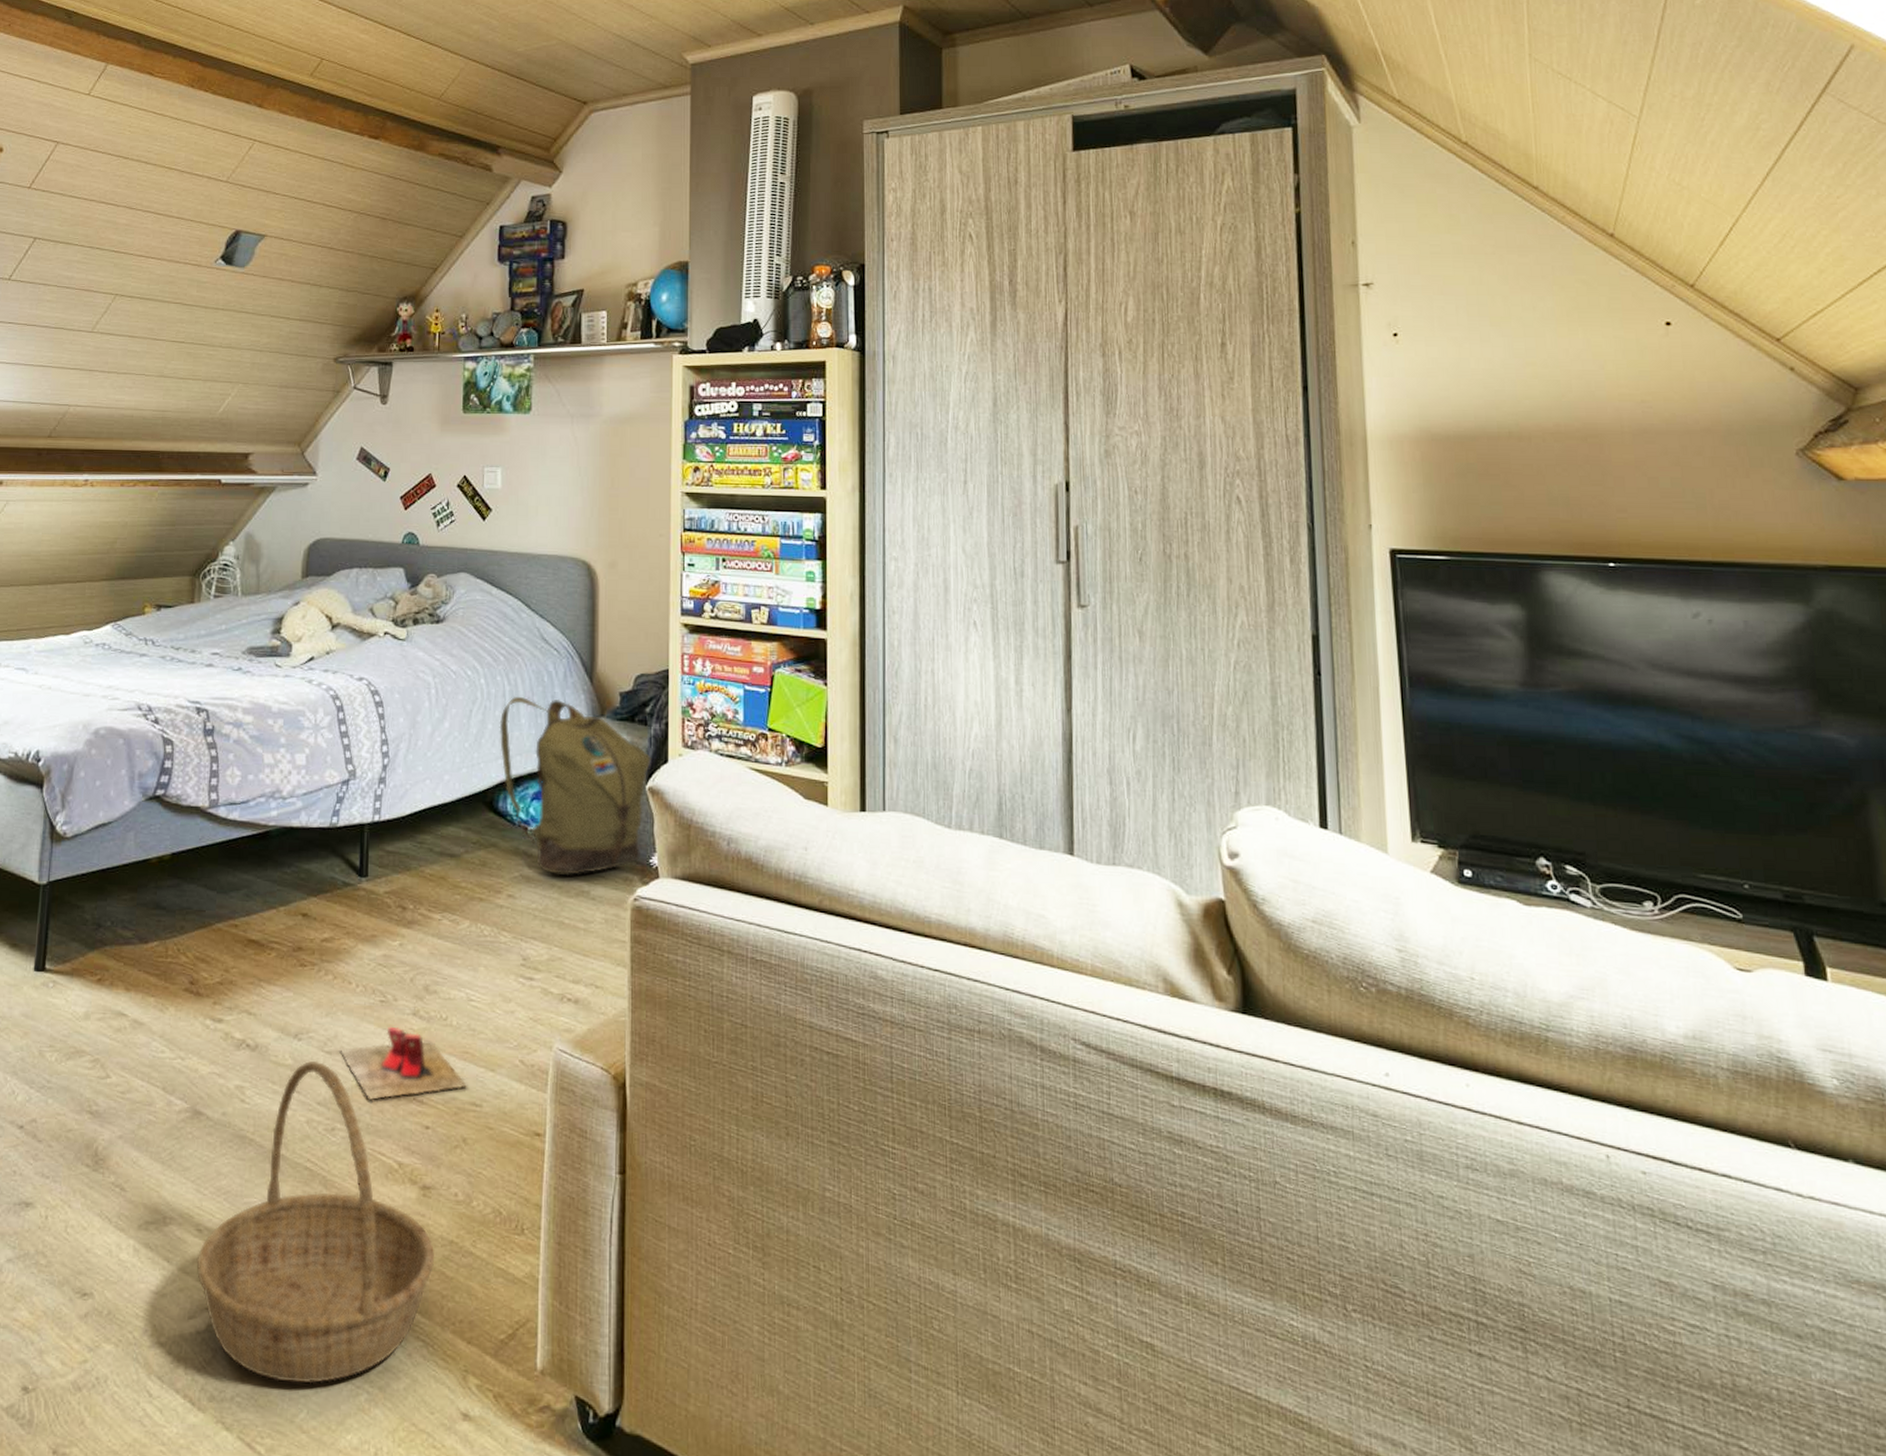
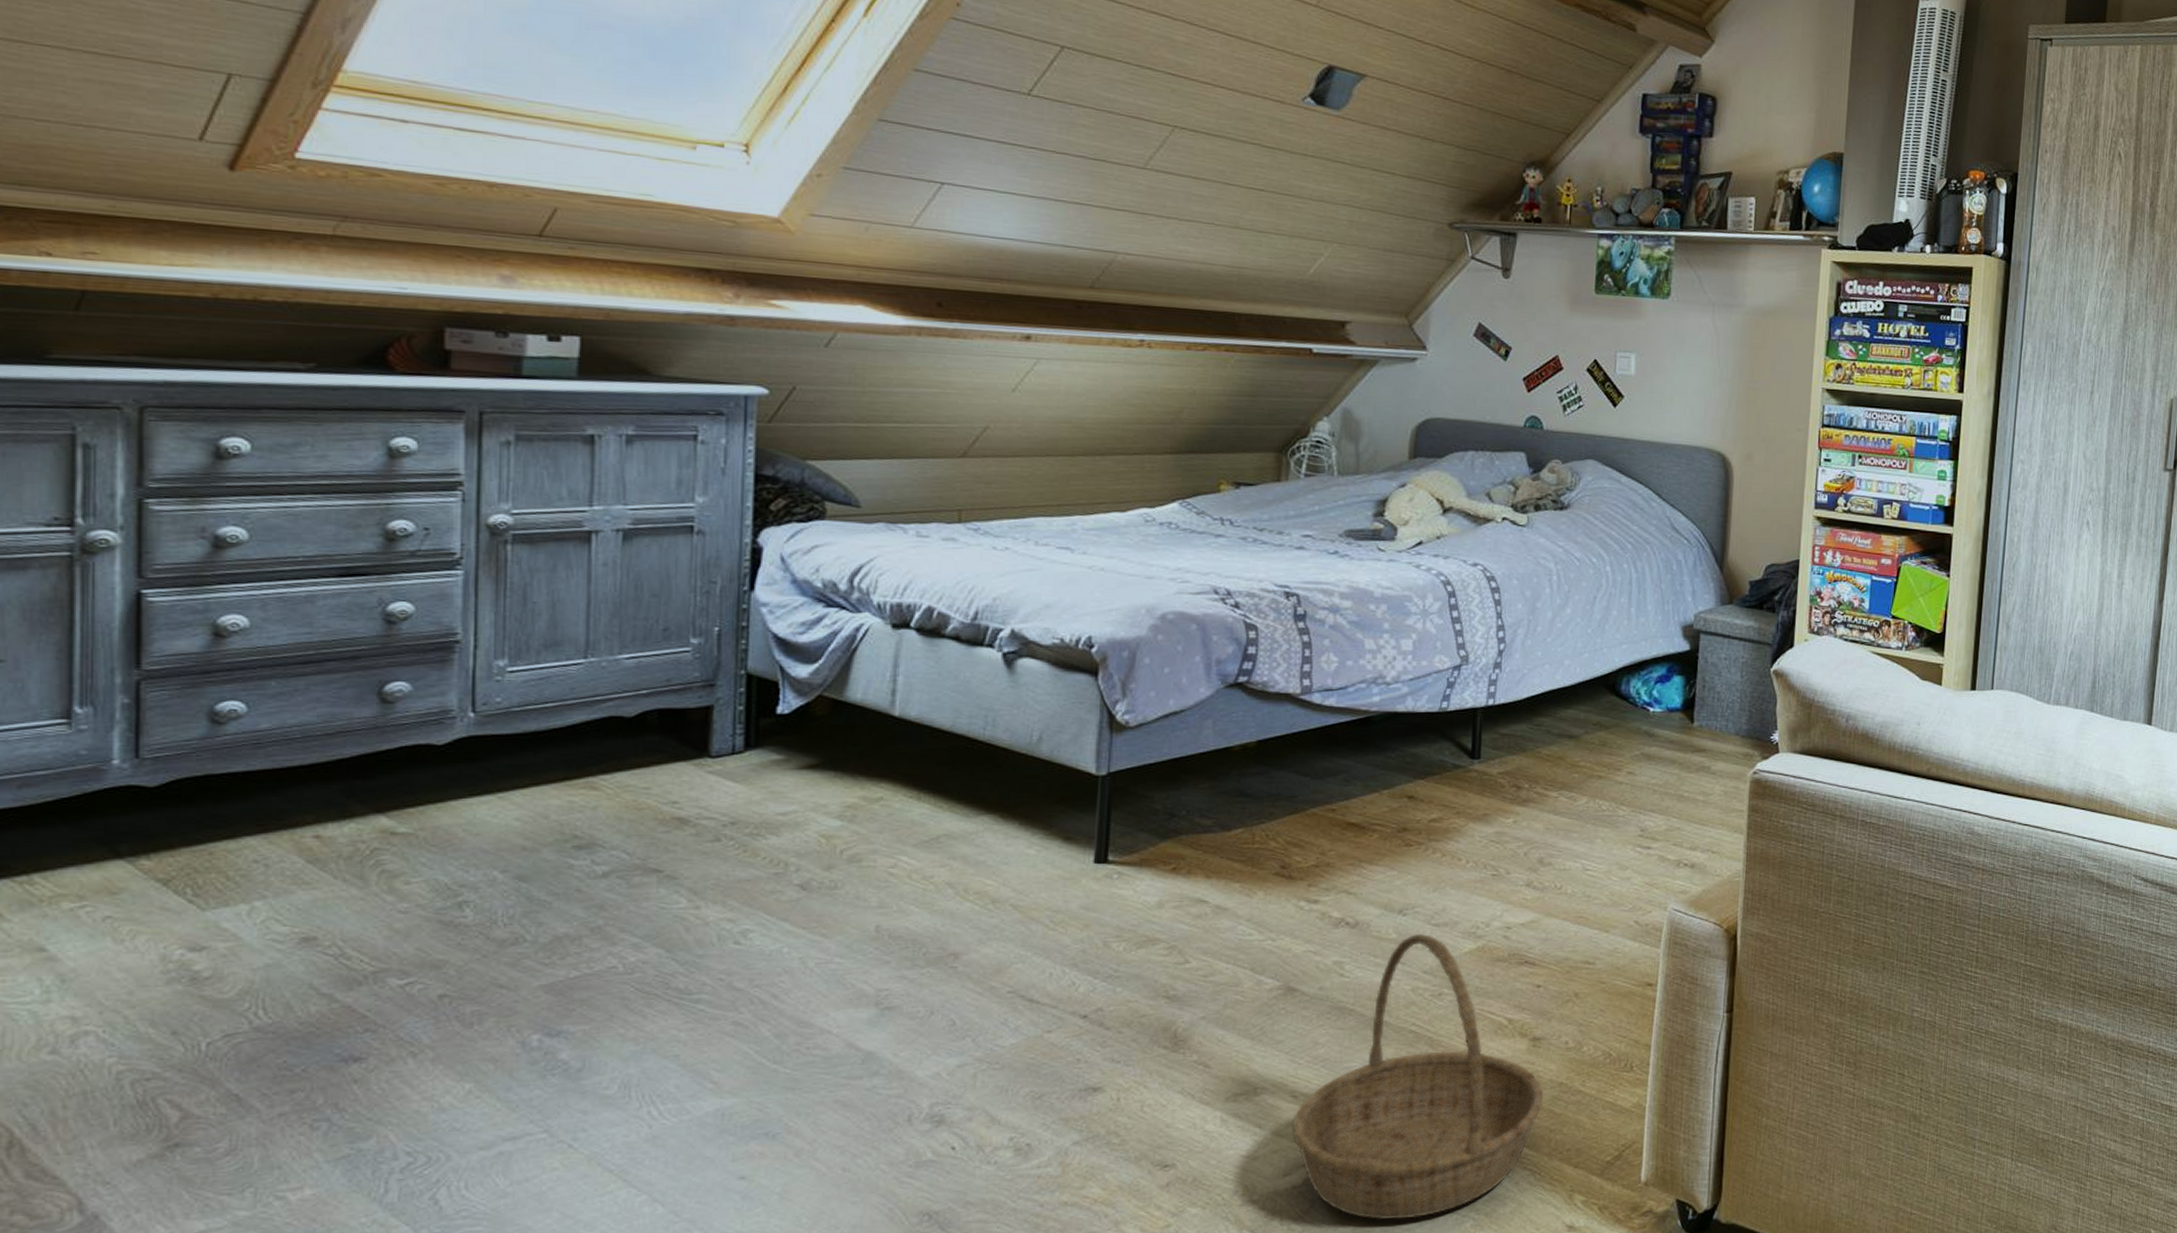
slippers: present [339,1026,468,1100] -> none [1448,897,1582,965]
backpack: present [499,696,651,875] -> none [1624,583,1778,752]

